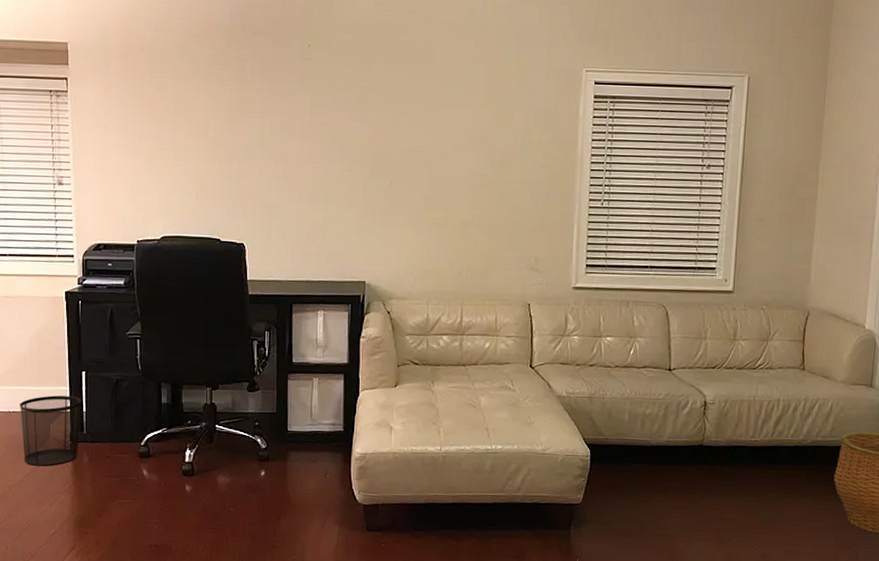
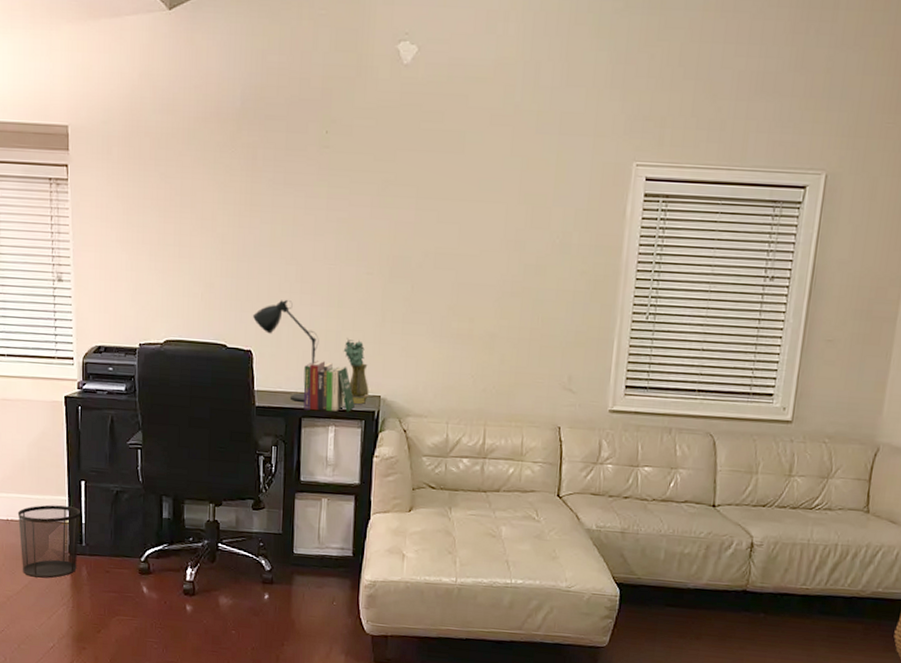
desk lamp: none [244,196,307,290] -> present [252,299,319,403]
books: none [293,251,341,298] -> present [303,361,355,412]
vase: none [329,229,354,290] -> present [343,338,369,405]

